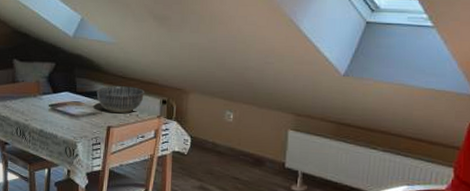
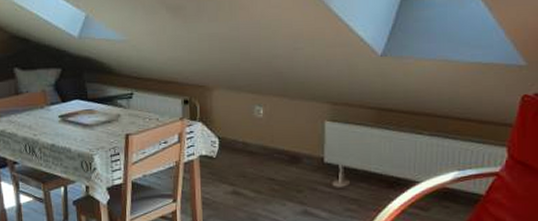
bowl: present [96,86,144,114] -> none [110,88,163,119]

